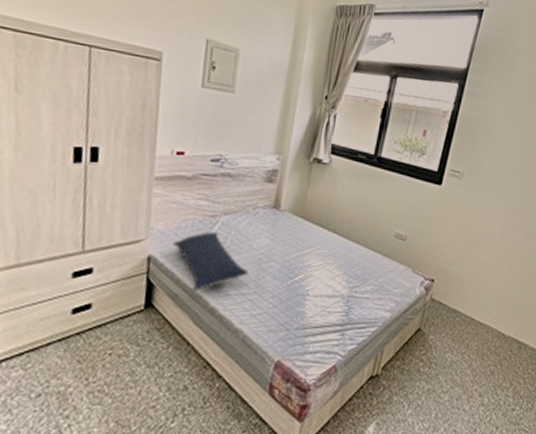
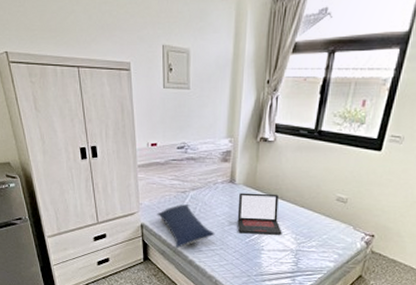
laptop: none [278,221,333,277] -> present [237,192,282,235]

